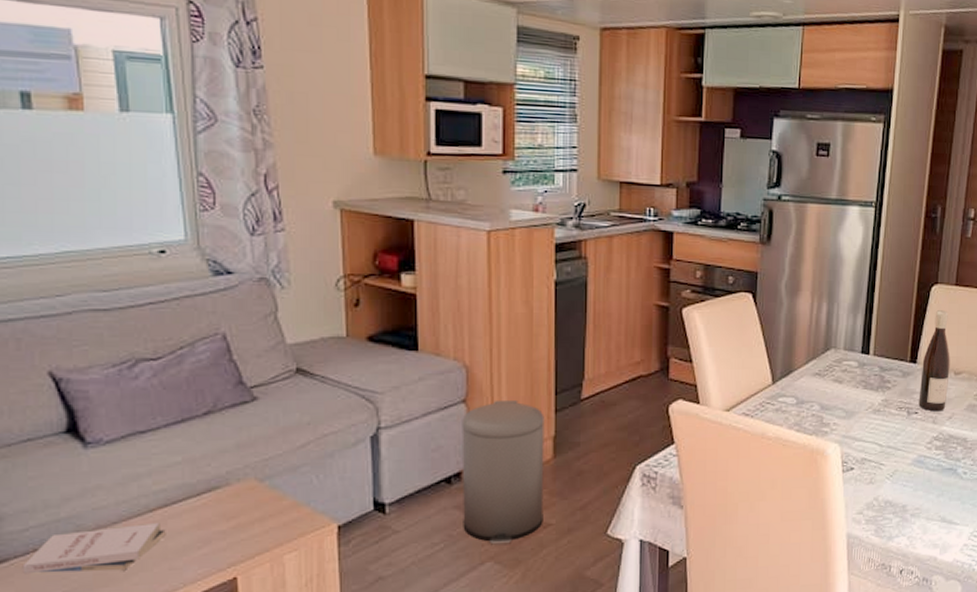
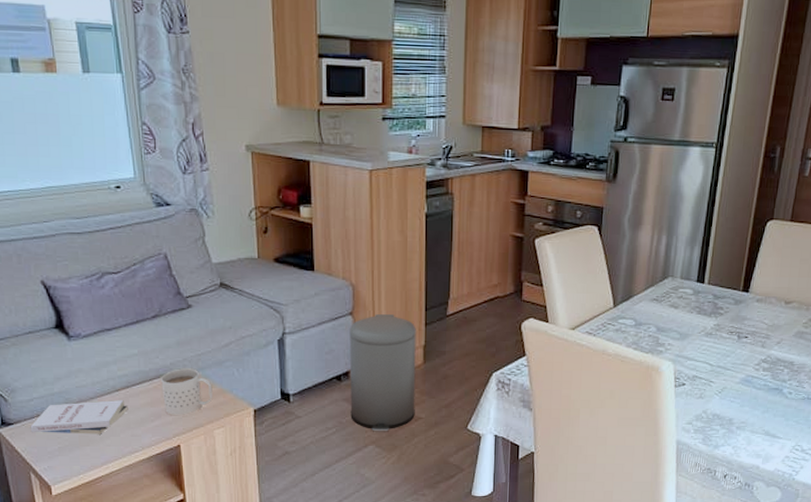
mug: none [211,477,283,540] -> present [160,368,213,416]
bottle: present [918,310,950,412] -> none [749,244,782,337]

